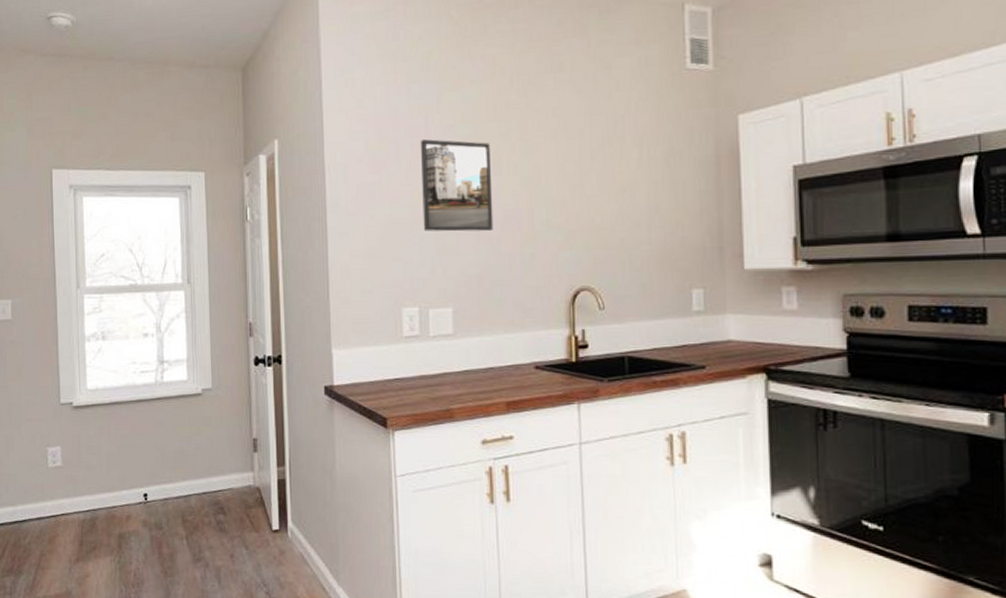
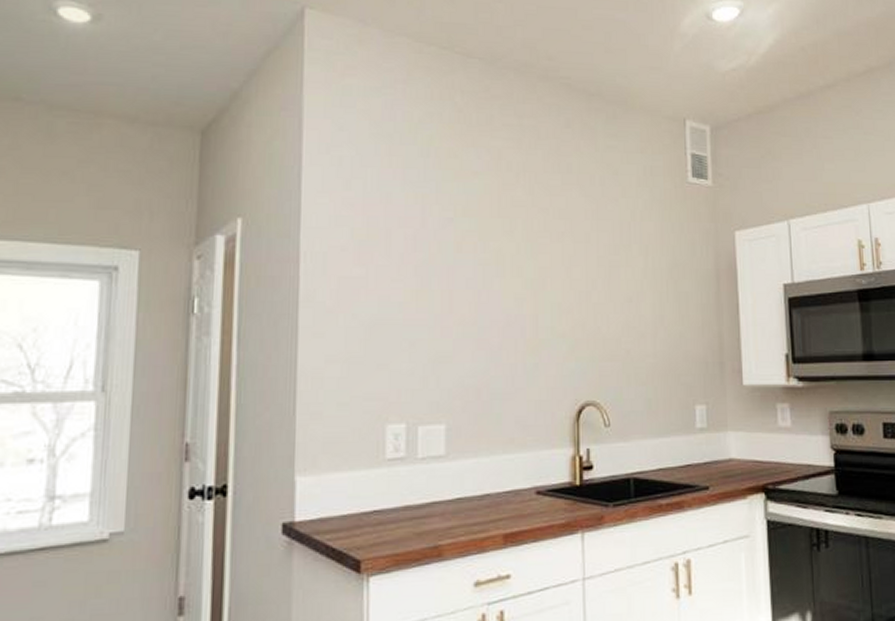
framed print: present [421,139,494,232] -> none [415,232,494,337]

